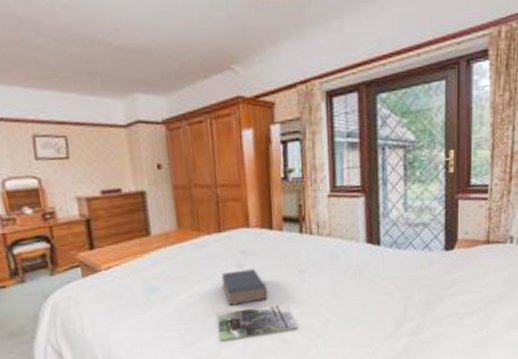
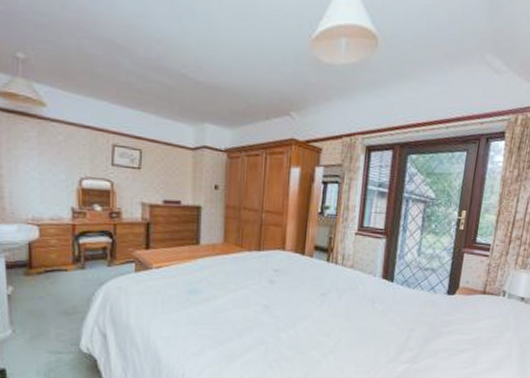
magazine: present [218,303,298,342] -> none [244,319,314,346]
book: present [221,268,268,306] -> none [254,285,293,316]

